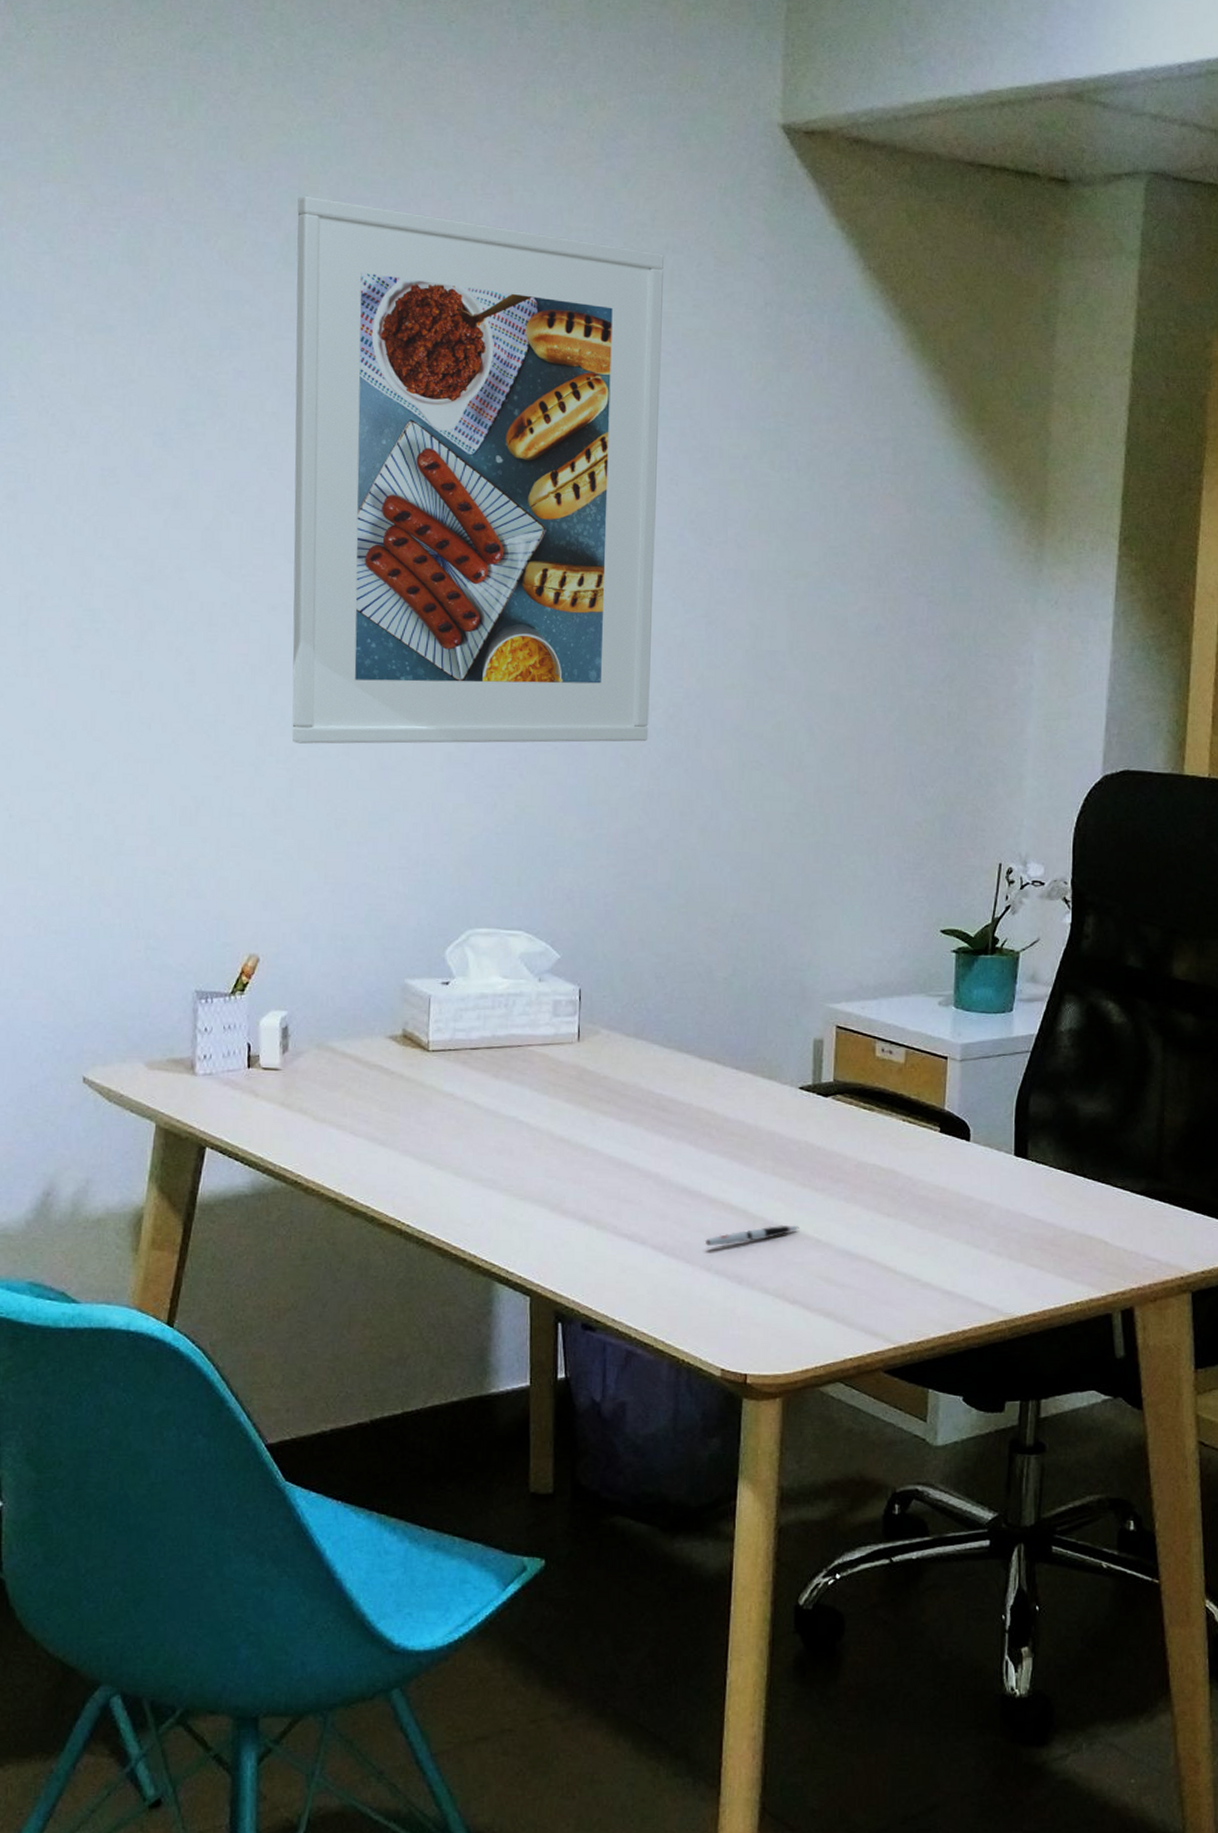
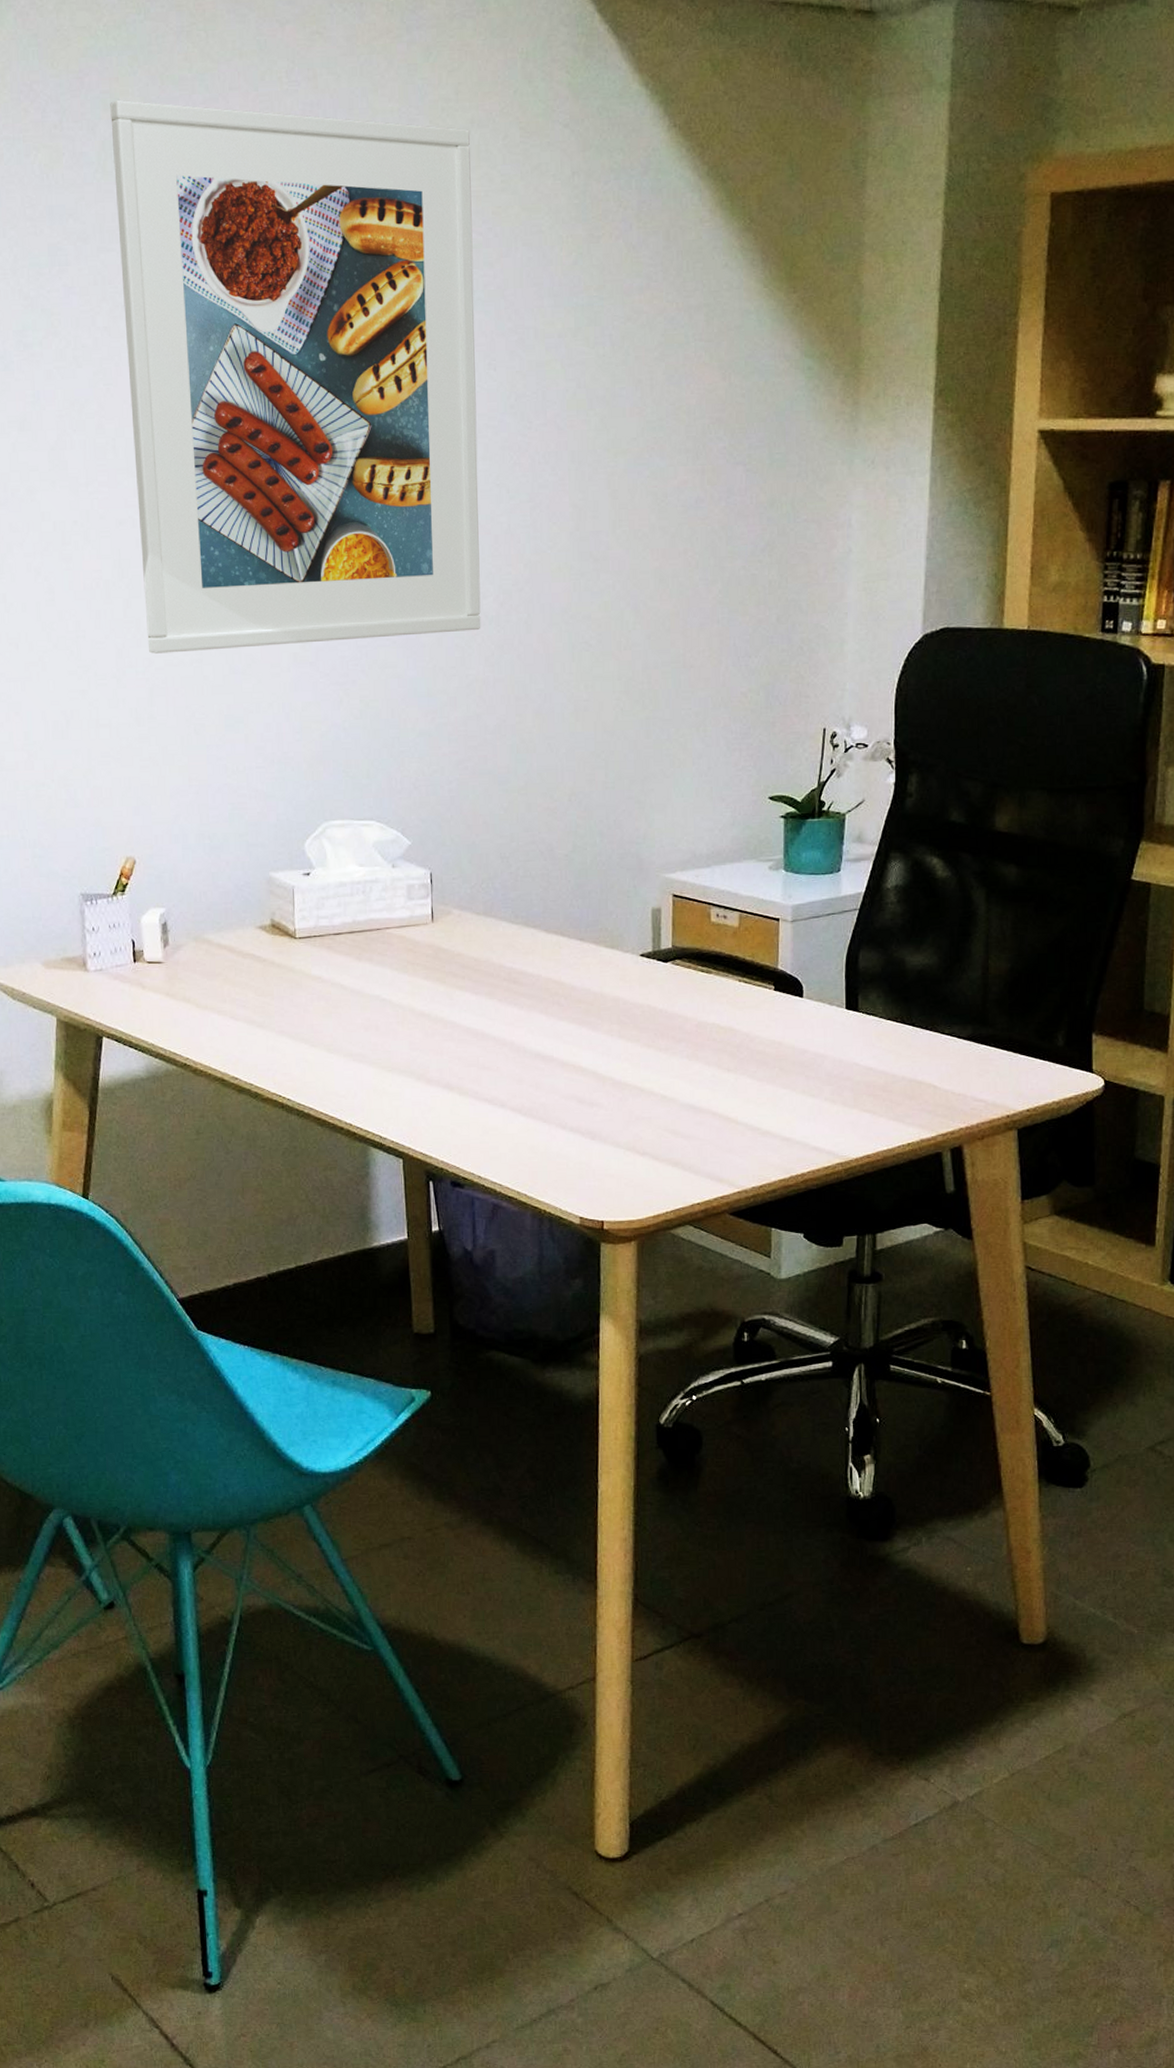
pen: present [704,1225,799,1246] -> none [559,1083,646,1106]

